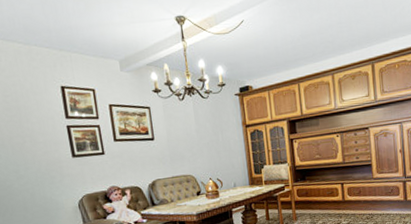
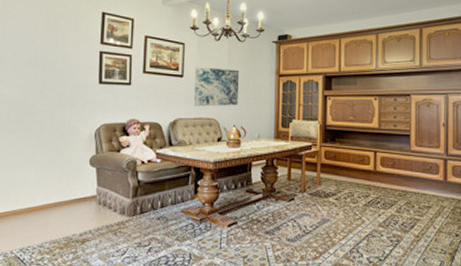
wall art: none [164,126,211,166] -> present [194,66,240,107]

